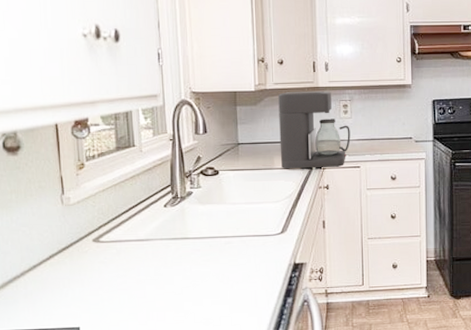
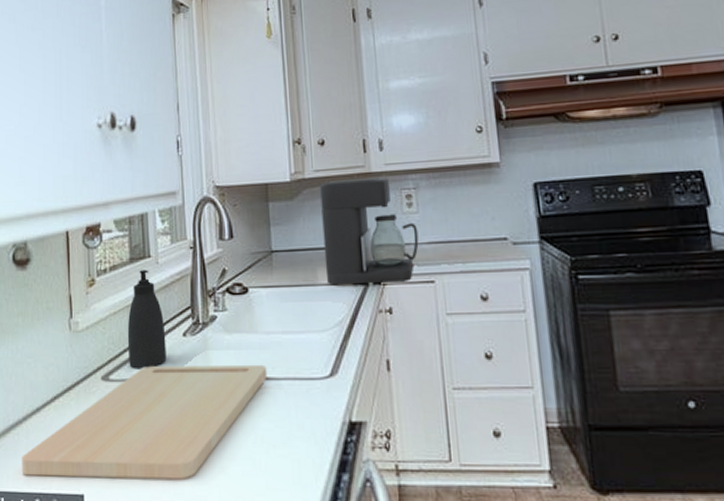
cutting board: none [21,226,233,317] -> present [21,364,268,480]
soap dispenser: none [115,156,150,232] -> present [127,269,167,368]

